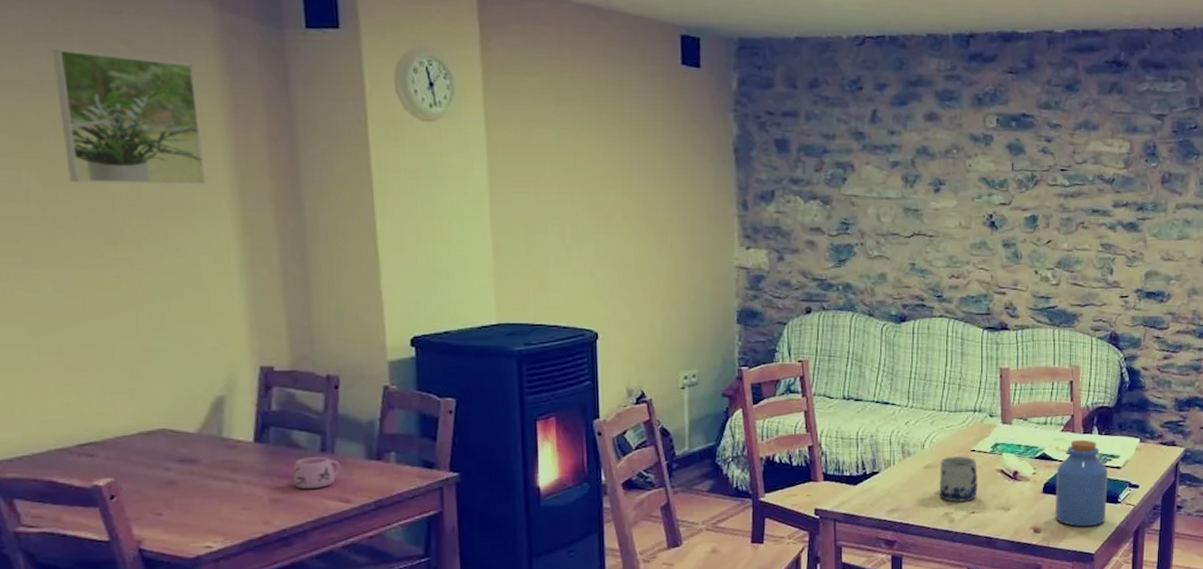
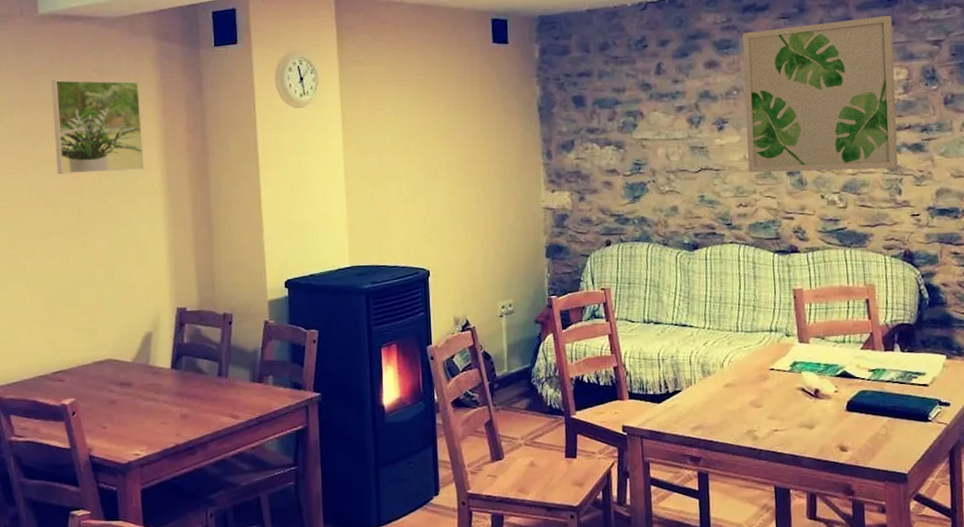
mug: present [292,456,342,489] -> none [197,380,233,407]
mug: present [939,455,977,503] -> none [740,374,779,421]
wall art: none [963,82,1120,247] -> present [742,15,898,173]
jar: present [1054,439,1108,527] -> none [859,357,916,446]

